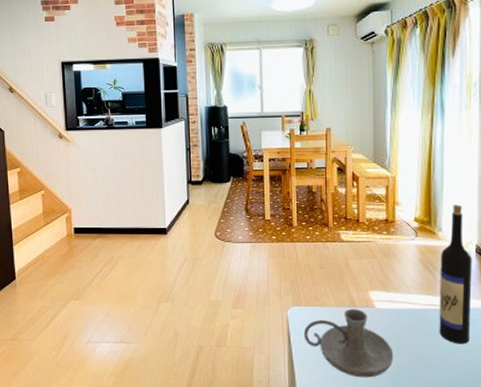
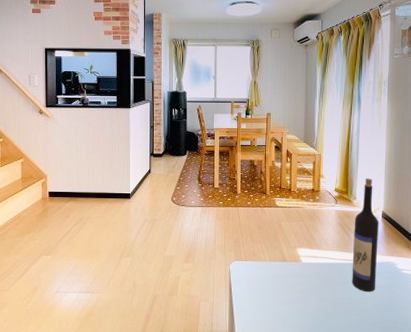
candle holder: present [303,308,394,378] -> none [242,262,315,321]

